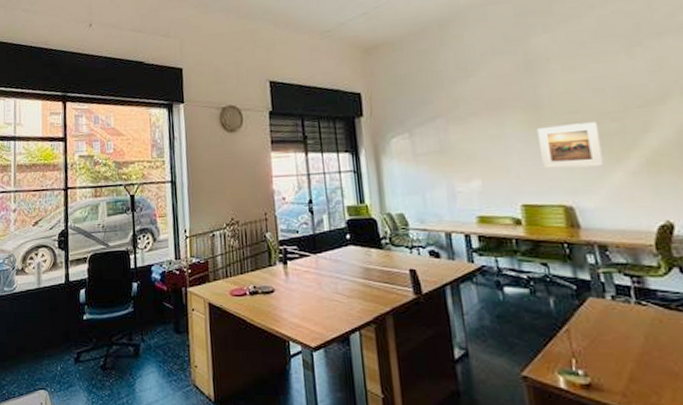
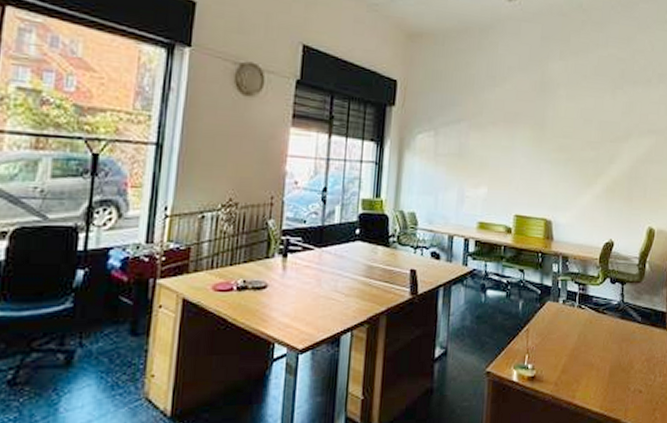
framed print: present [536,122,604,169] -> none [537,146,582,188]

